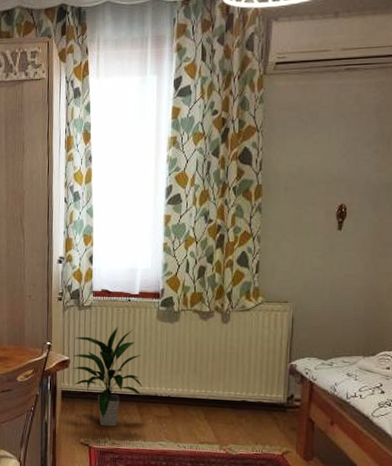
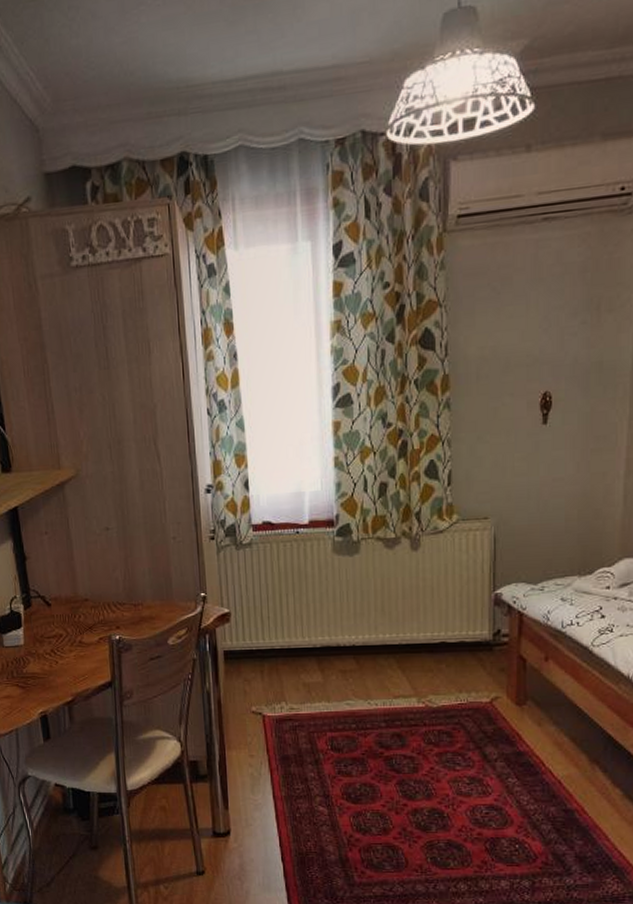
indoor plant: present [71,326,143,427] -> none [233,566,322,689]

